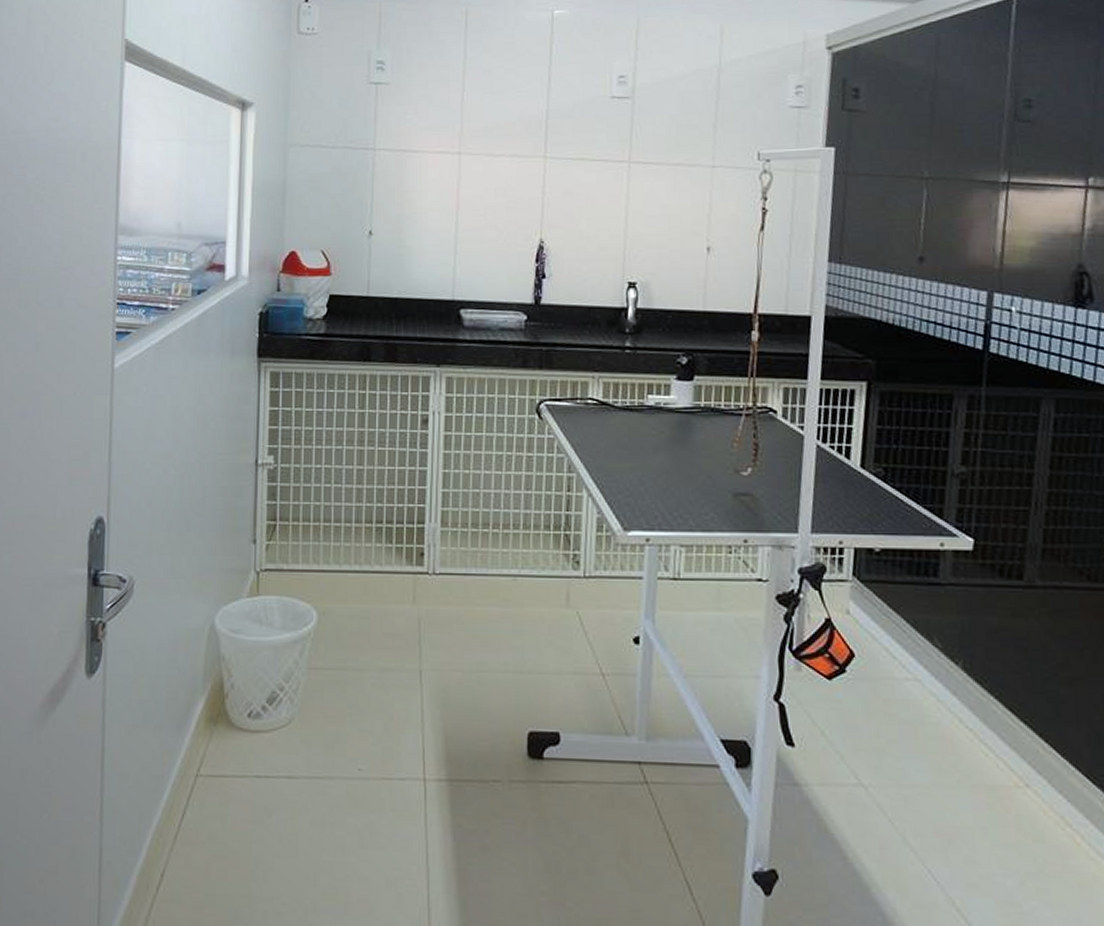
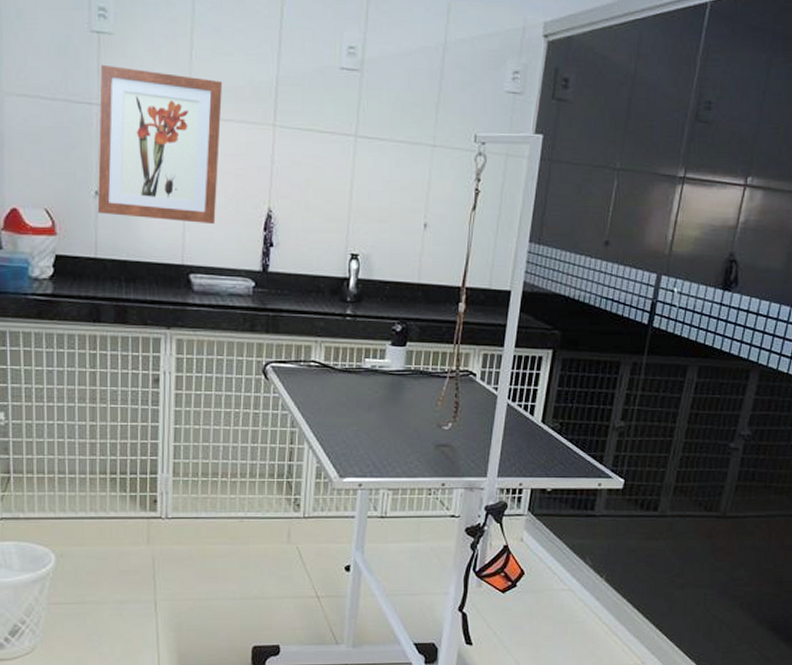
wall art: none [371,112,493,259] -> present [97,64,222,225]

